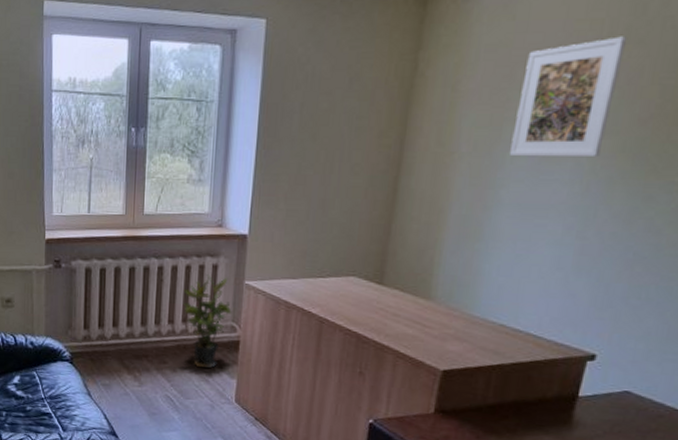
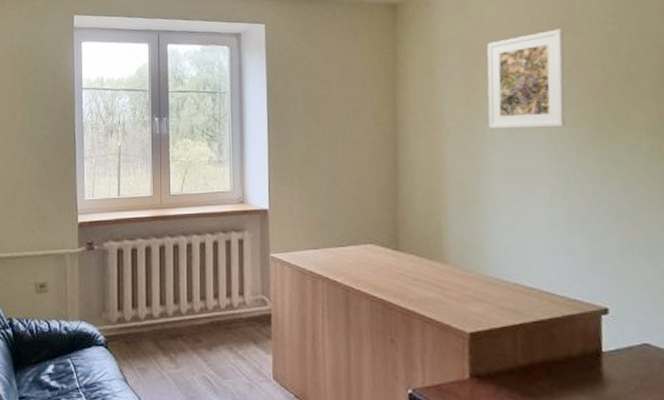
potted plant: present [183,274,232,369] -> none [212,249,261,345]

